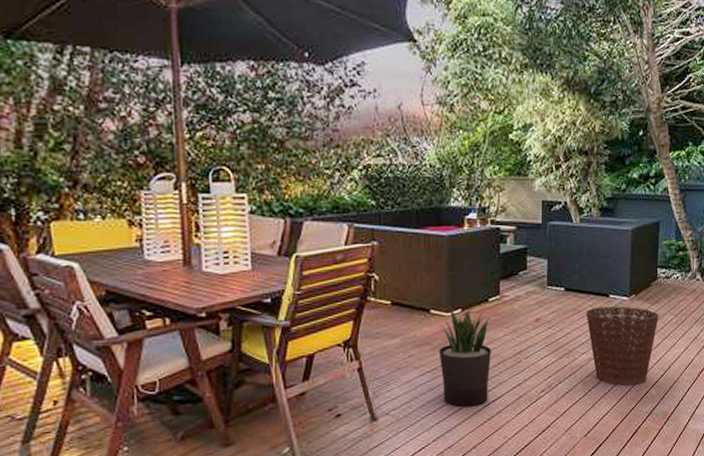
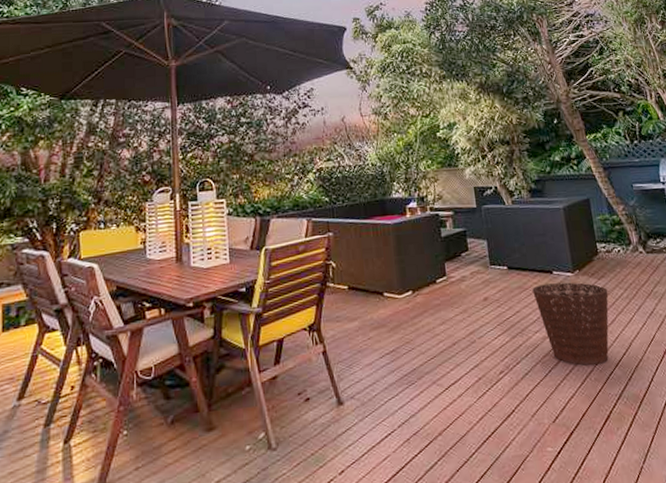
planter: present [438,305,491,407] -> none [394,287,448,391]

